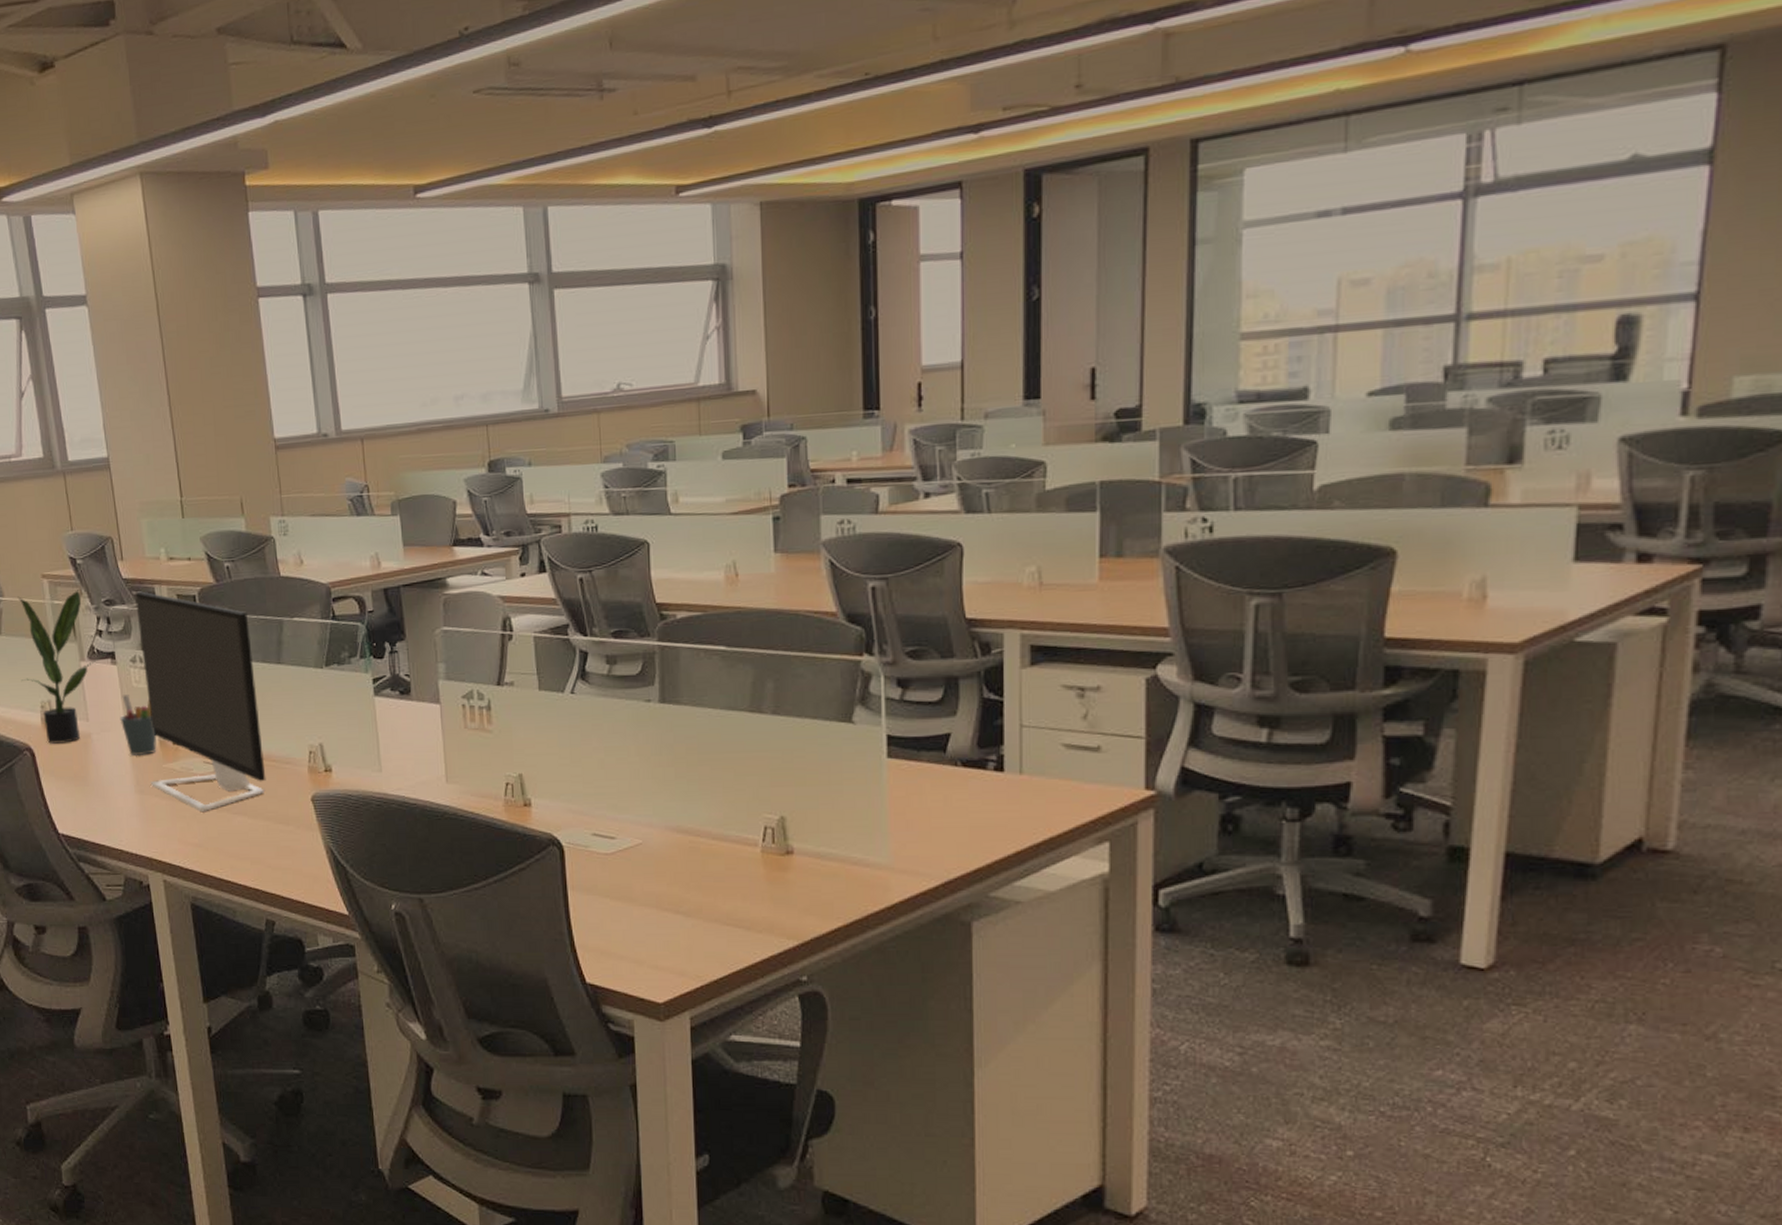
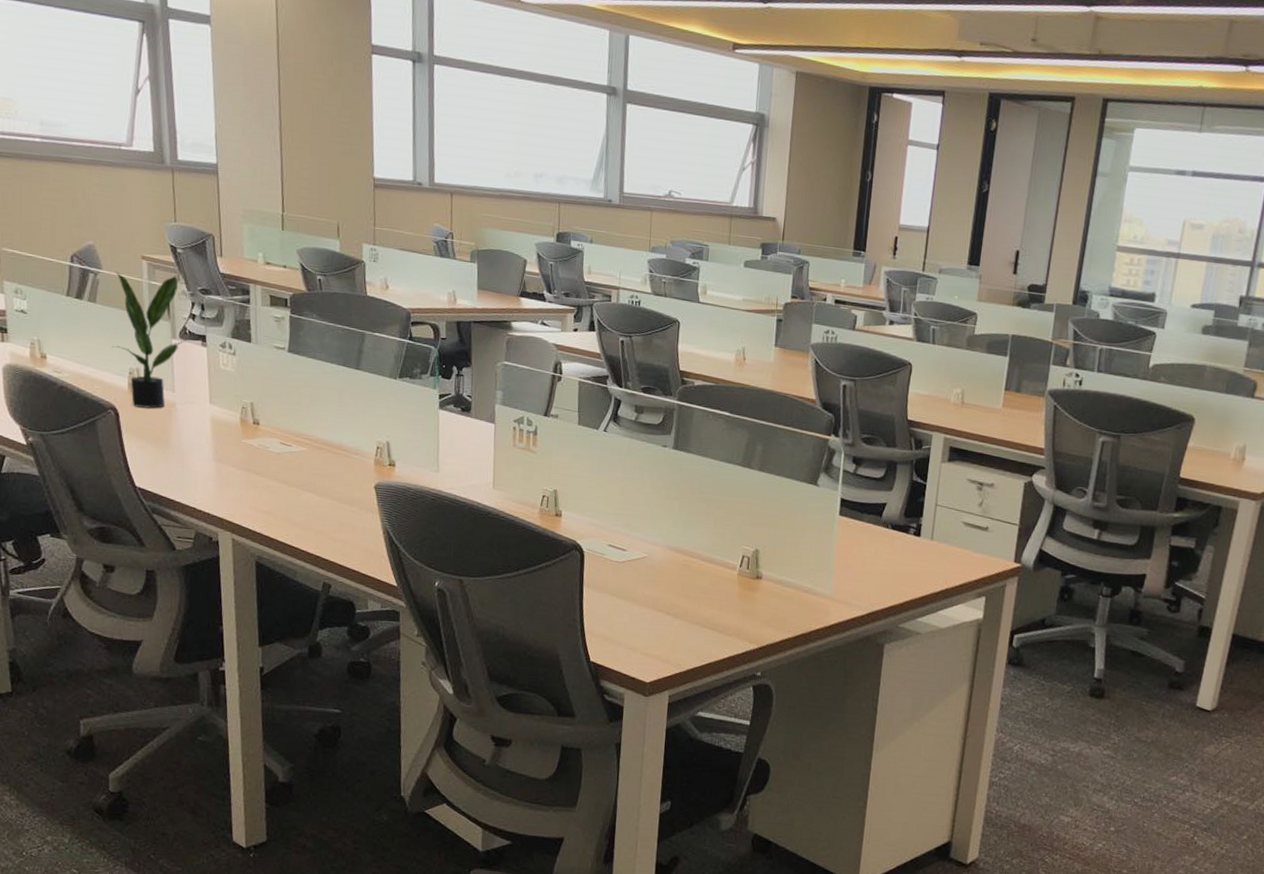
pen holder: present [119,695,157,757] -> none [205,374,238,430]
monitor: present [135,591,266,813] -> none [228,286,336,486]

